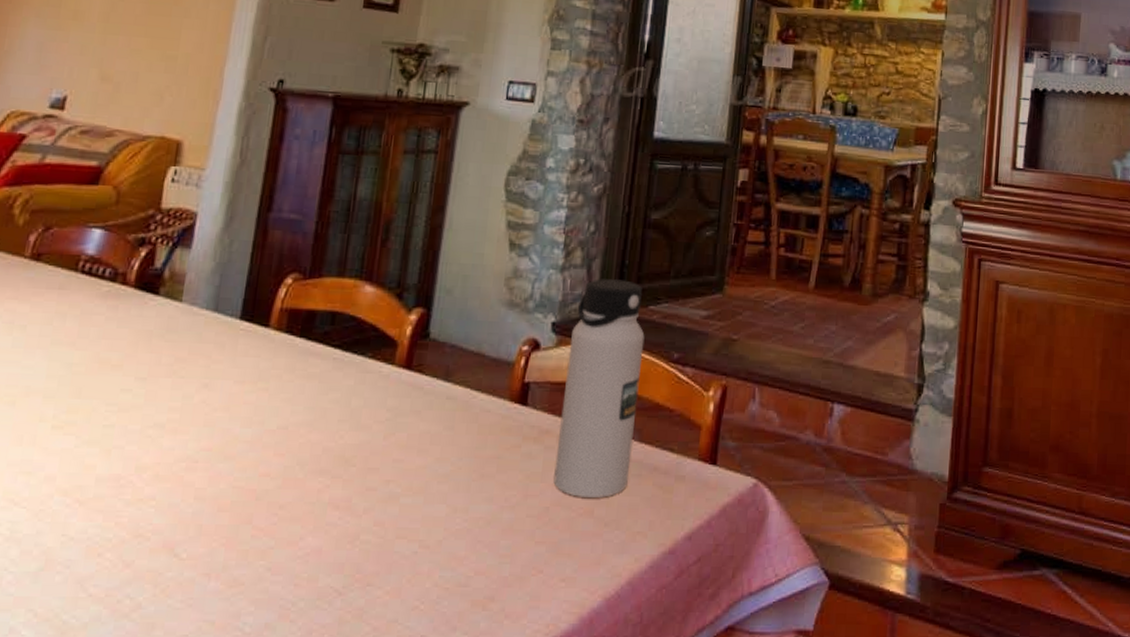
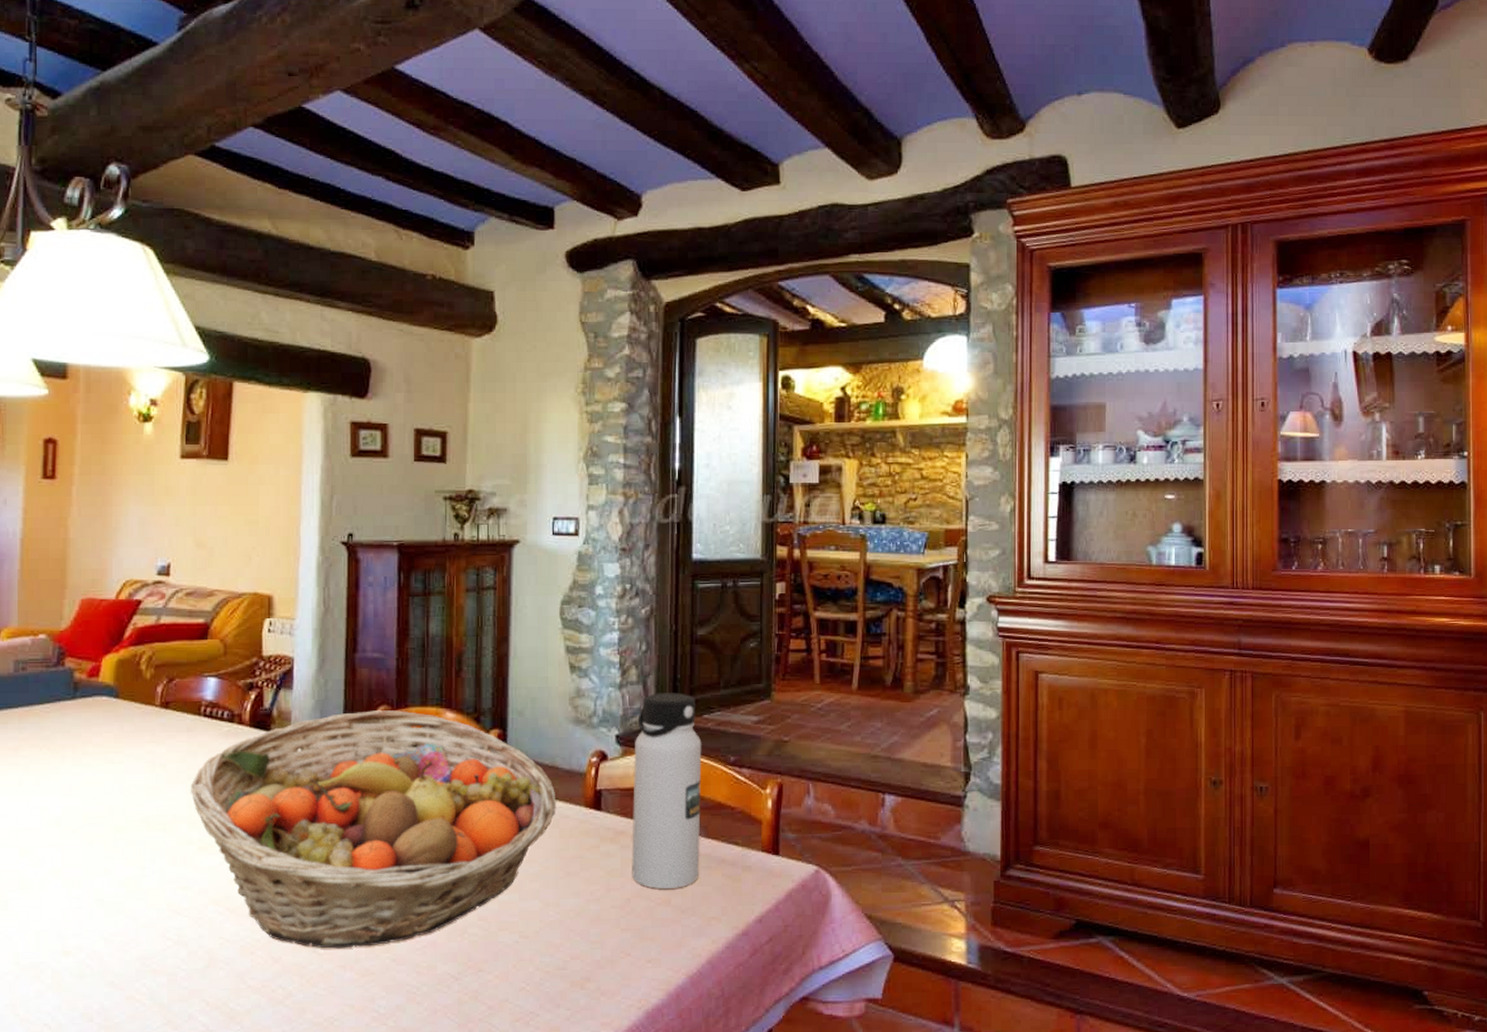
fruit basket: none [51,278,479,553] -> present [190,710,557,949]

